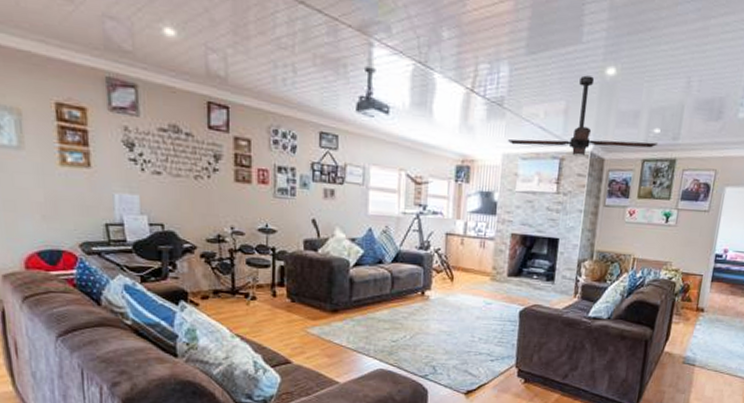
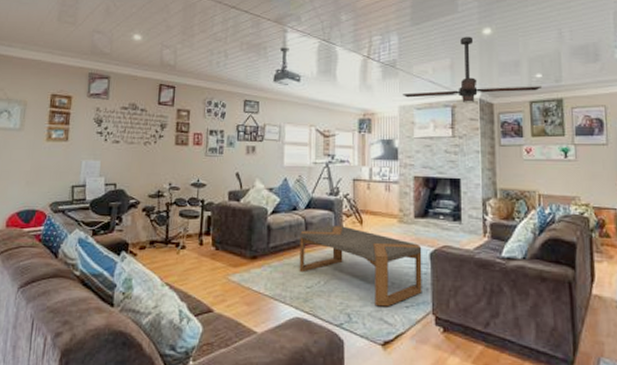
coffee table: none [384,281,512,361] -> present [299,225,422,307]

